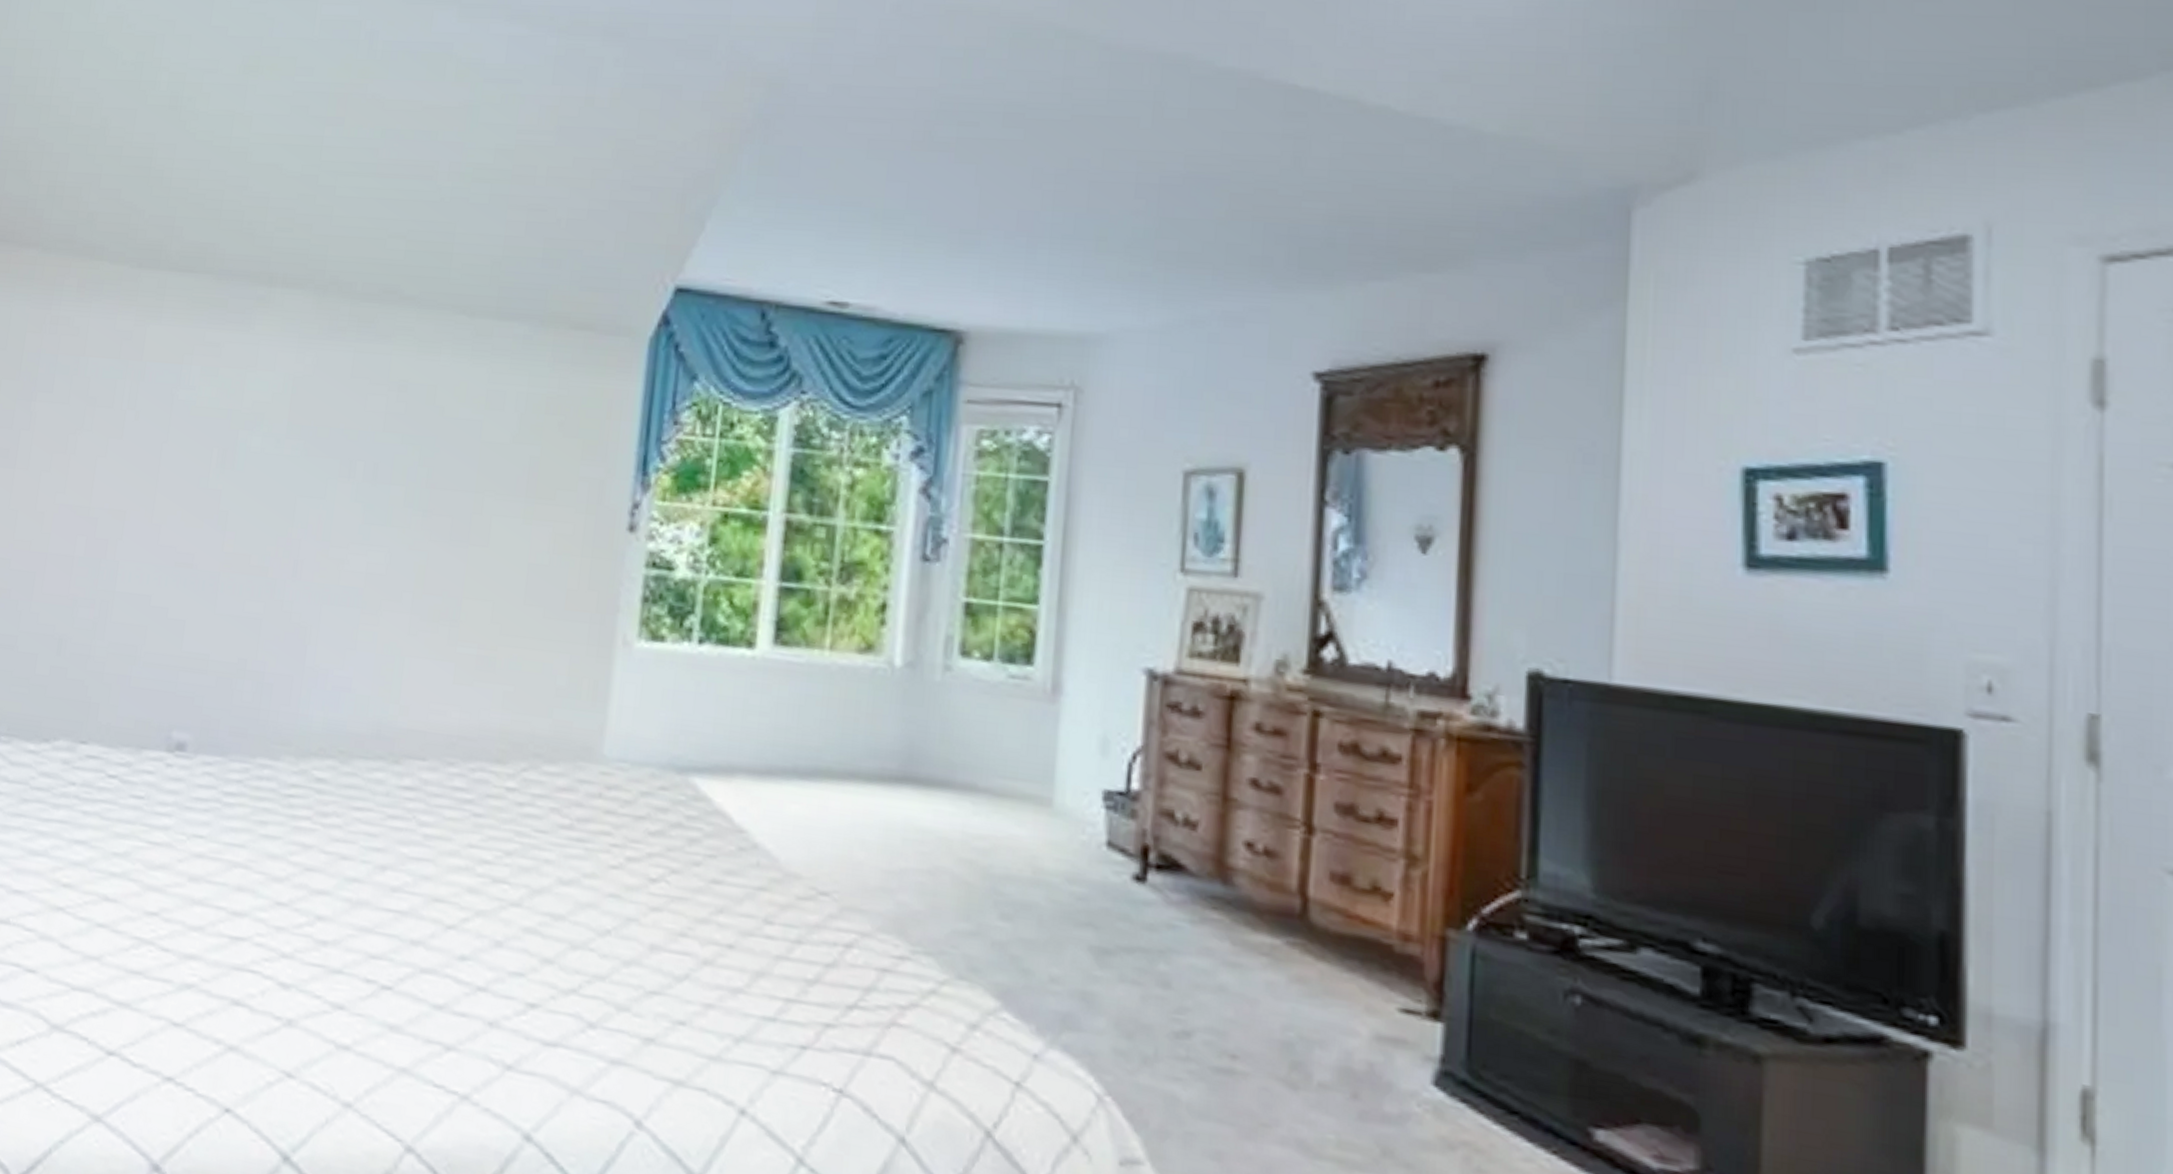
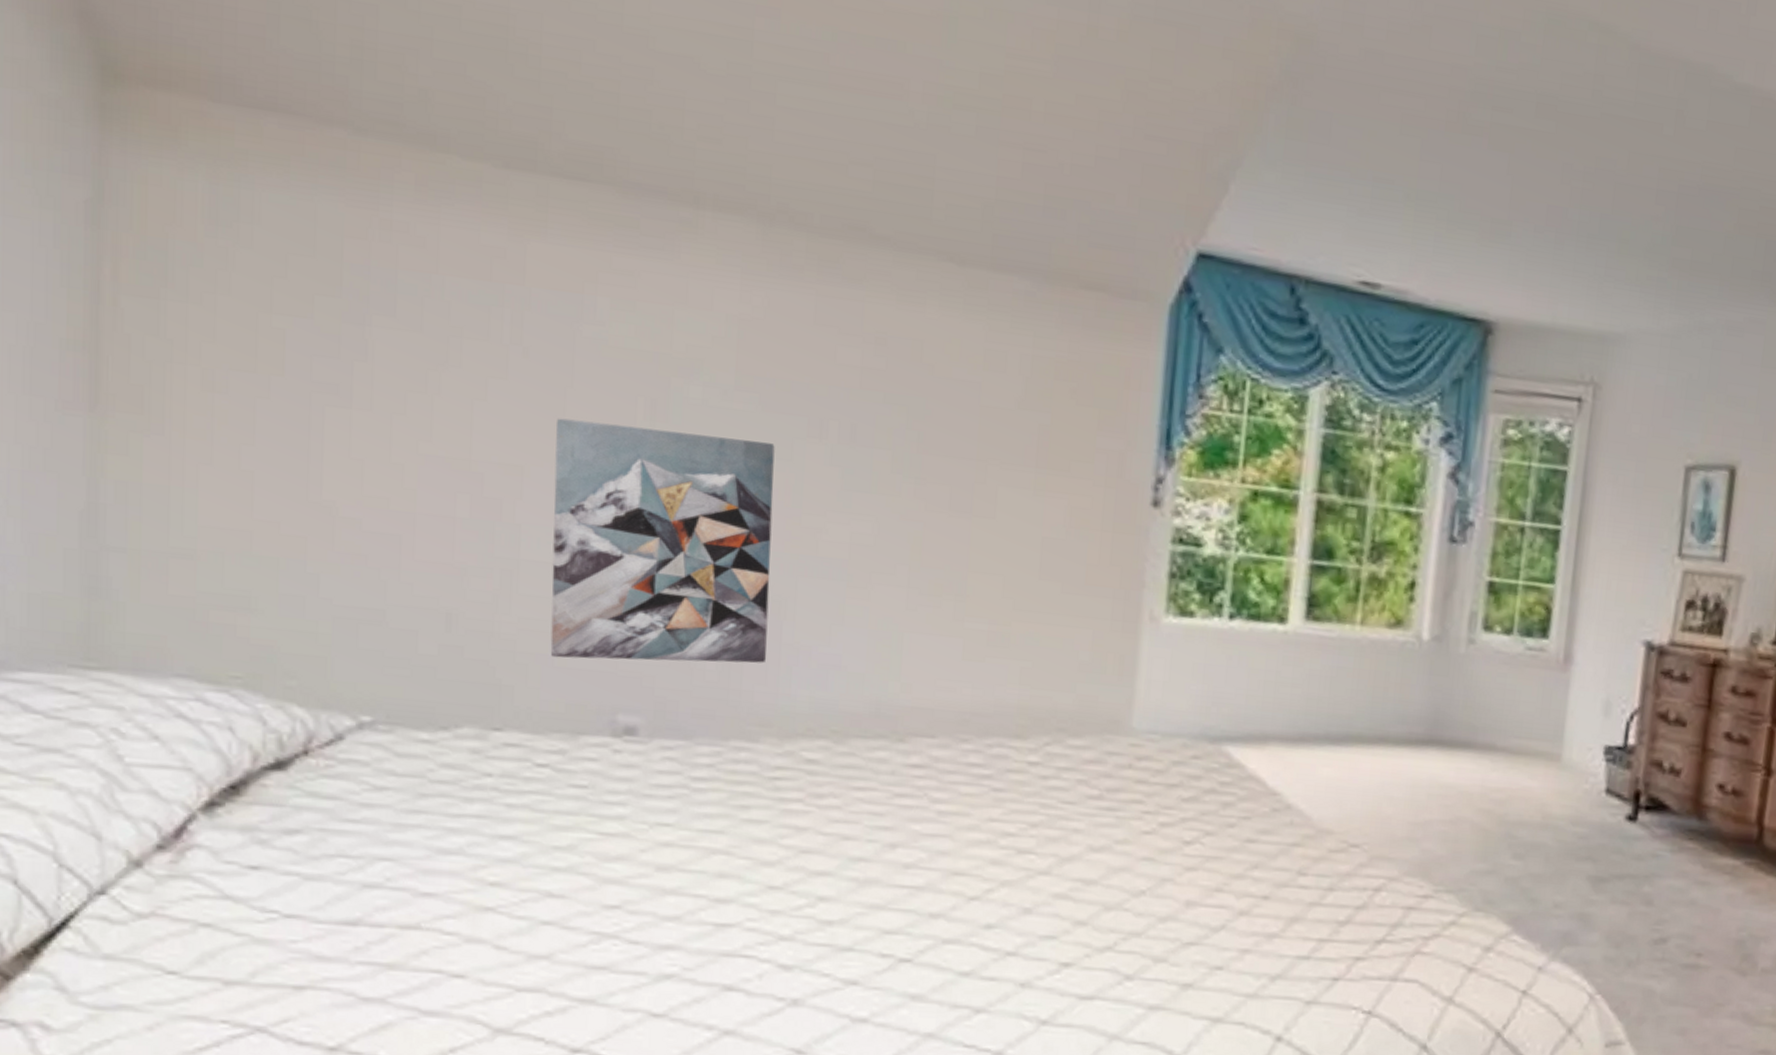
wall art: none [128,469,313,685] -> present [550,418,775,663]

